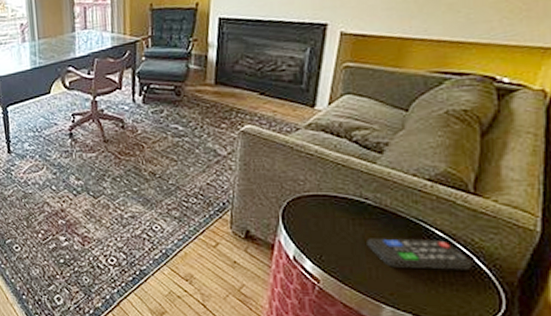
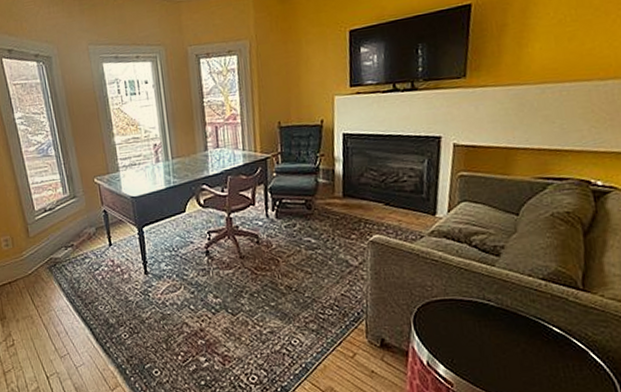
remote control: present [367,238,474,270] -> none [493,336,590,366]

